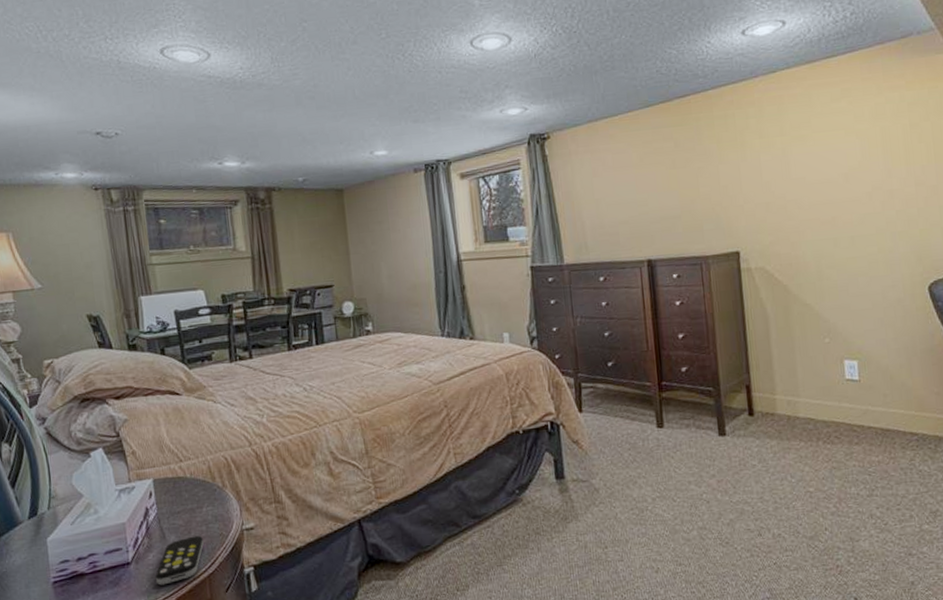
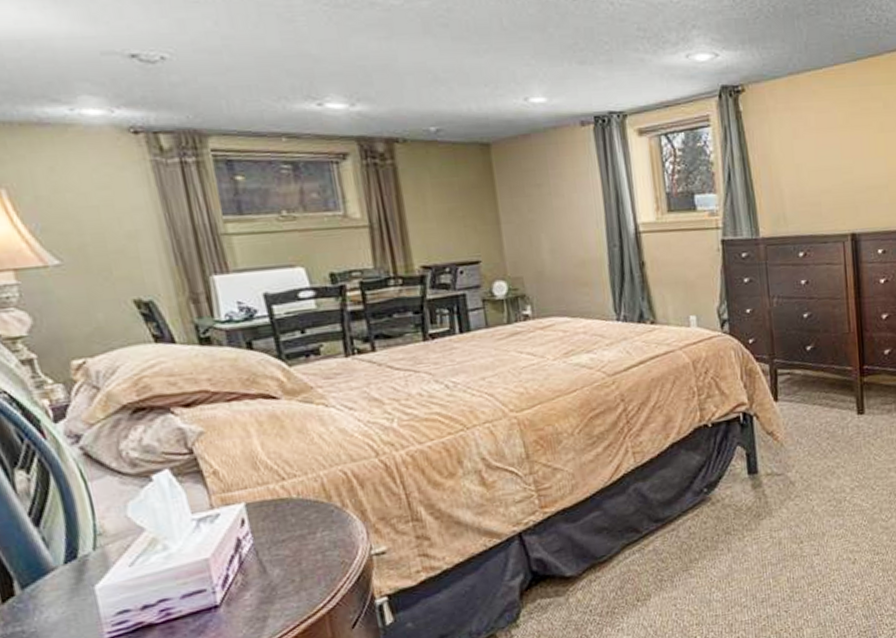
remote control: present [155,535,204,586] -> none [254,566,320,629]

